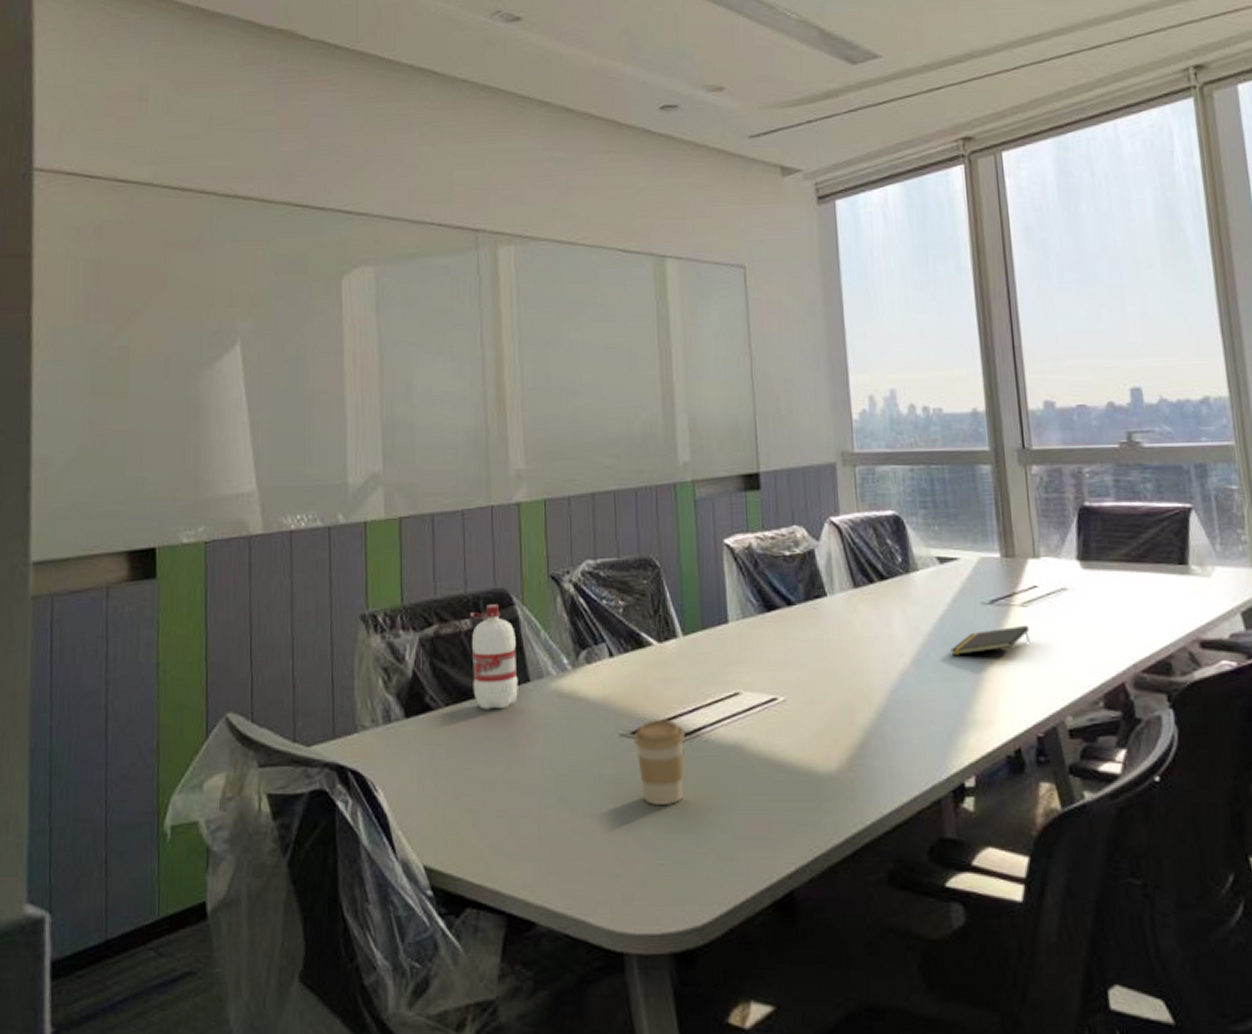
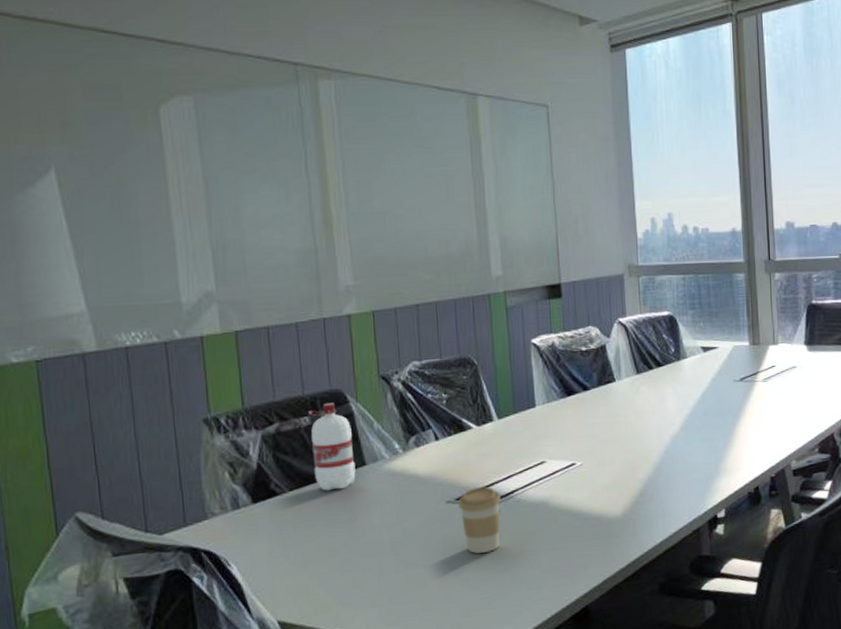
notepad: present [951,625,1030,655] -> none [710,395,768,421]

